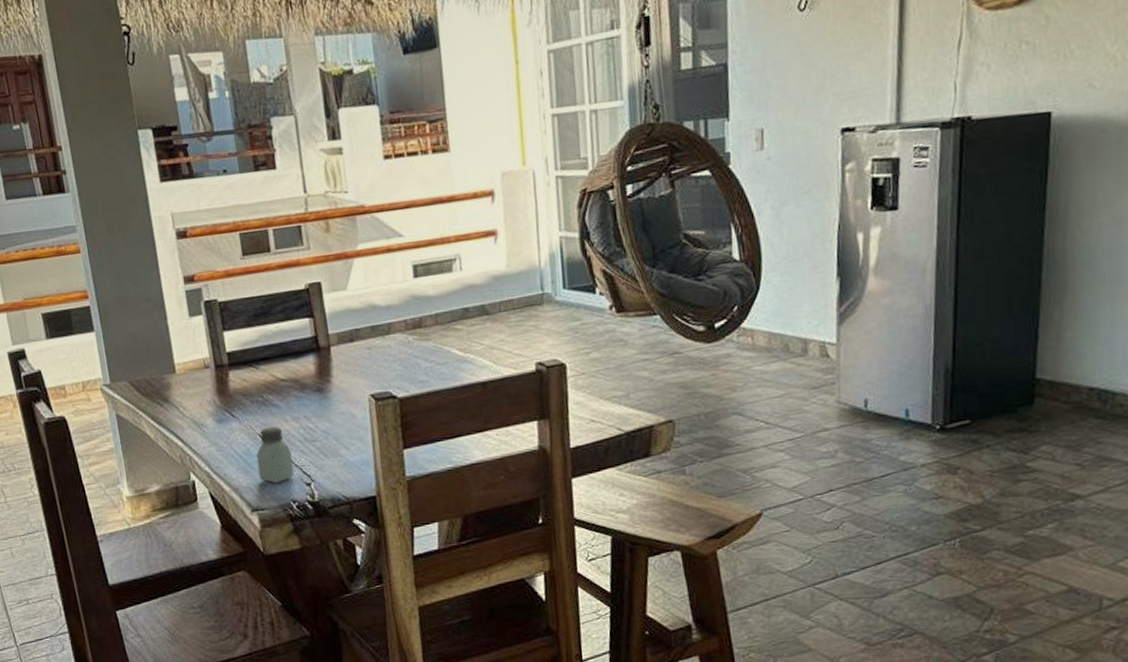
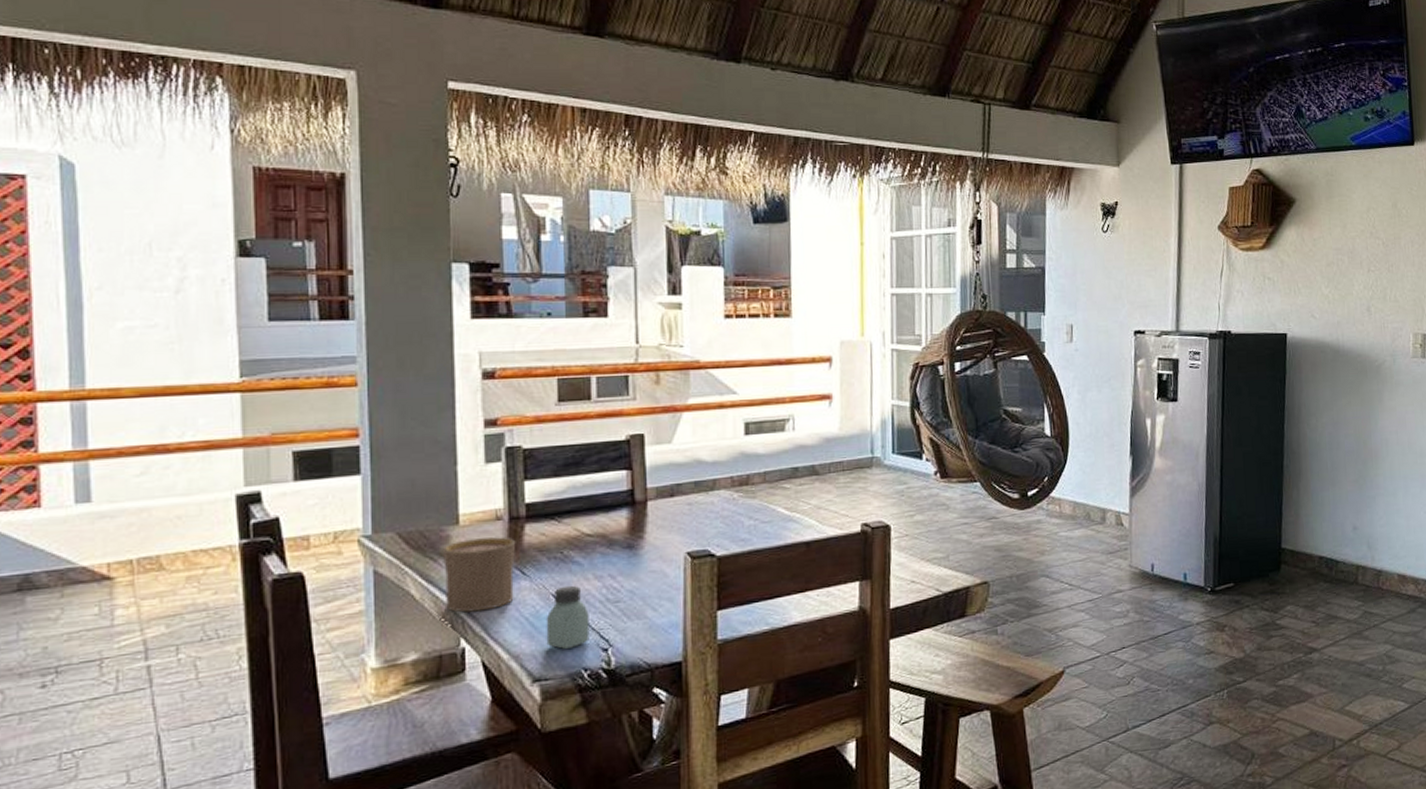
cup: none [165,383,228,450] -> present [442,537,516,613]

